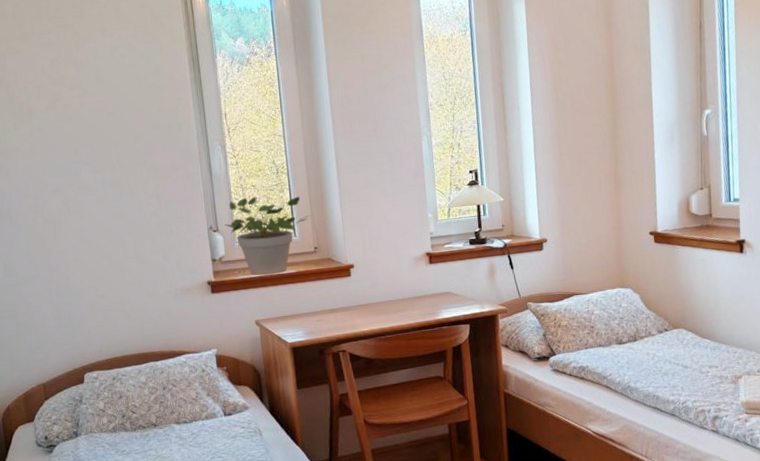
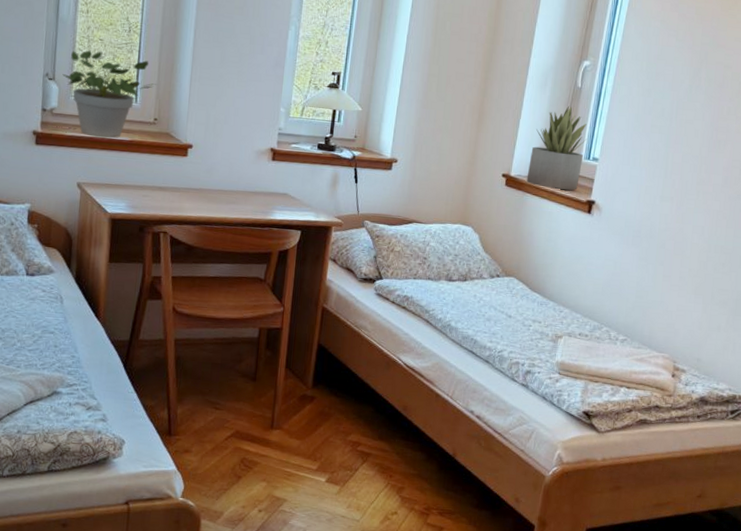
succulent plant: none [672,154,725,237] -> present [526,105,587,191]

